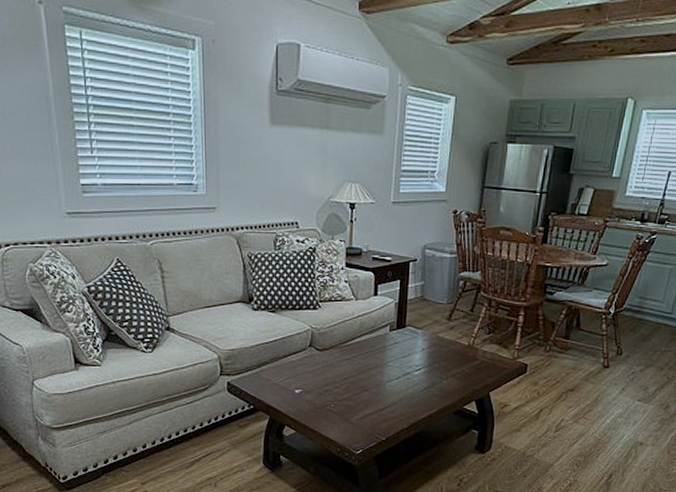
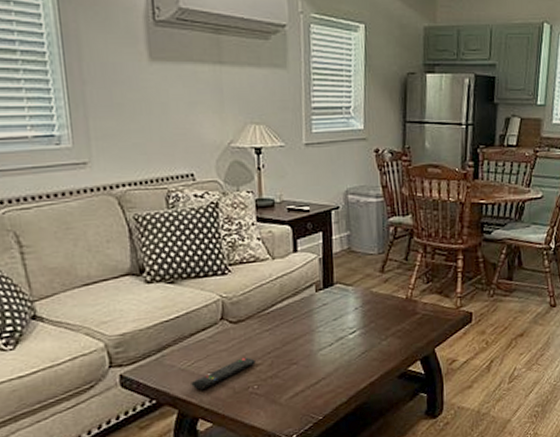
remote control: none [281,380,334,402] -> present [191,357,256,390]

